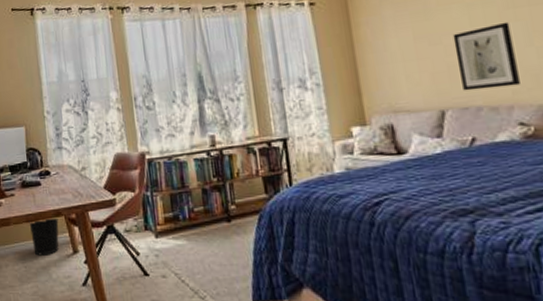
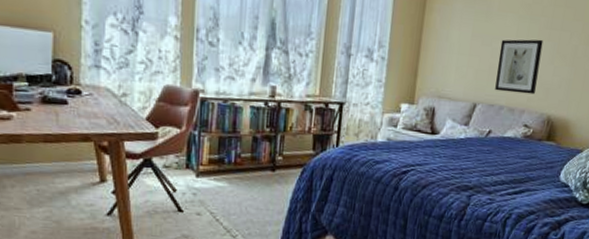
wastebasket: present [29,218,59,256] -> none [47,141,86,181]

